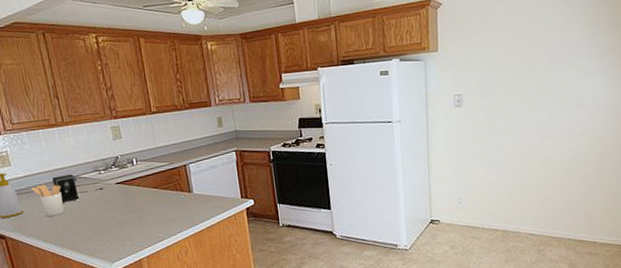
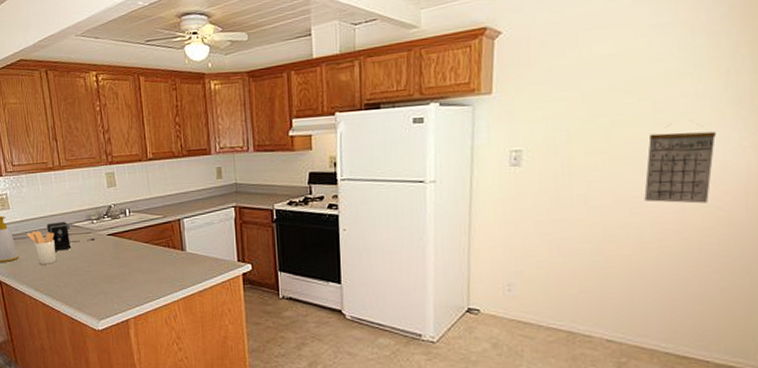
calendar: none [547,73,590,130] -> present [644,125,717,204]

